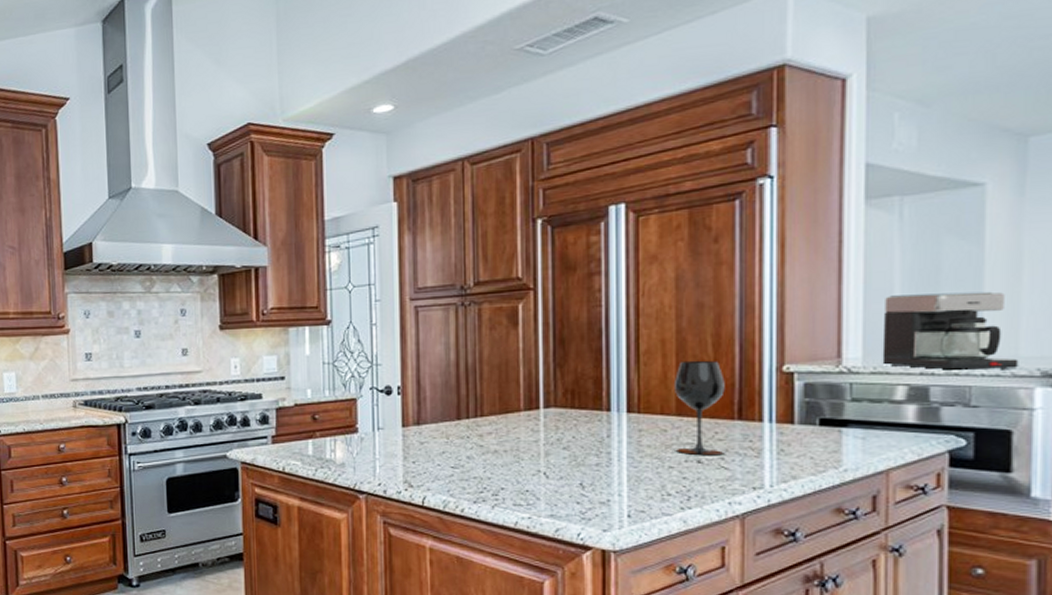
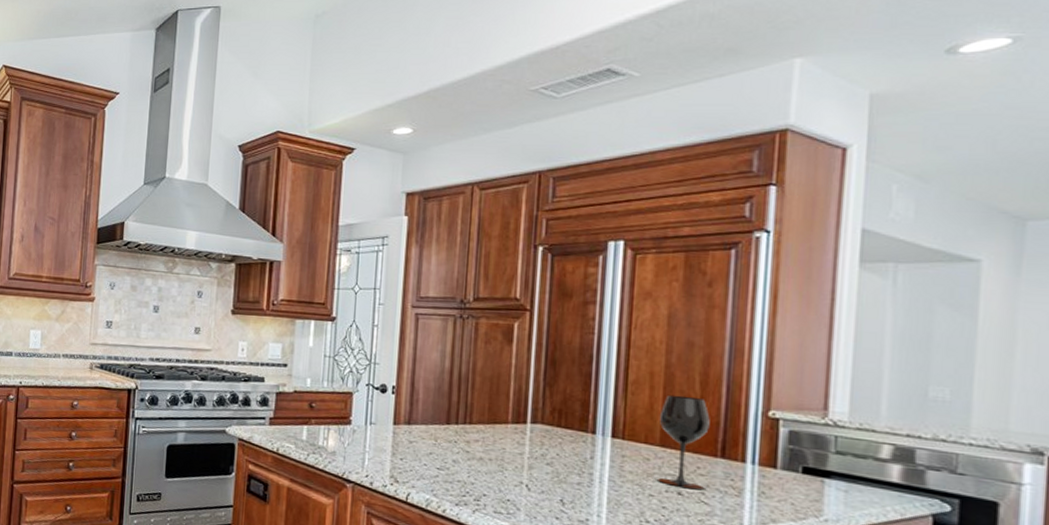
coffee maker: present [882,291,1019,370] -> none [868,356,1008,442]

